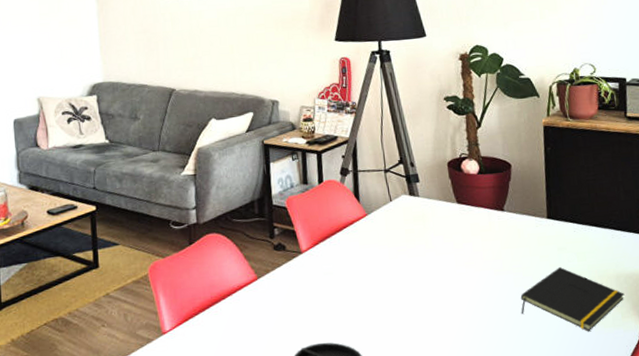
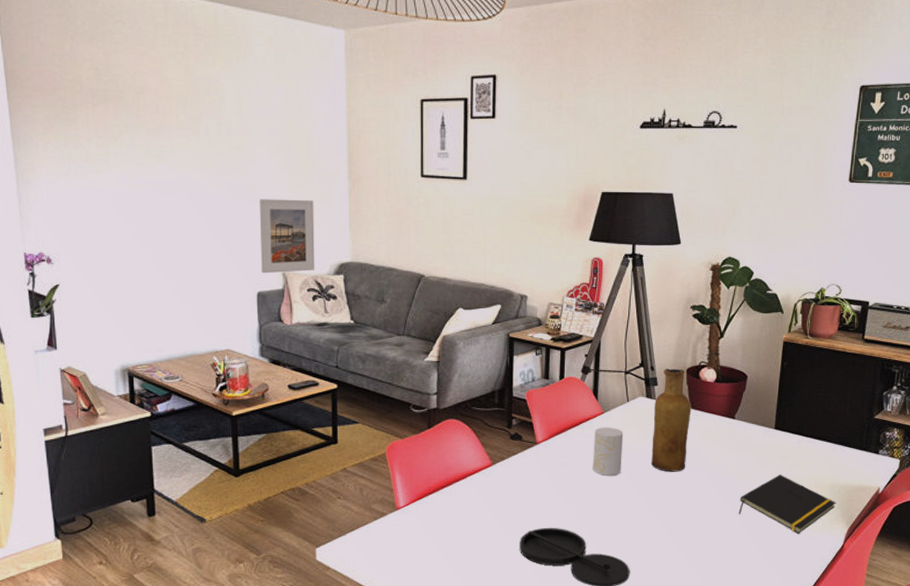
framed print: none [13,26,69,101] -> present [260,199,315,274]
cup: none [359,229,392,283] -> present [593,427,624,477]
vase: none [418,163,459,273] -> present [651,368,692,472]

